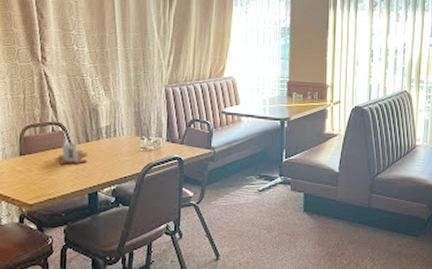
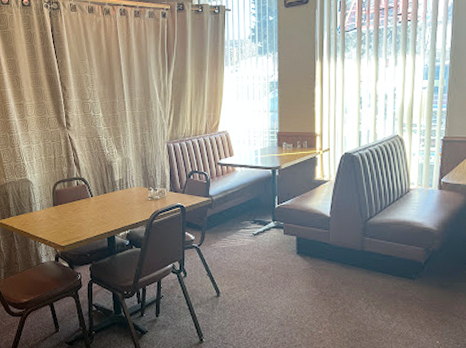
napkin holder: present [58,138,89,166] -> none [83,190,106,214]

